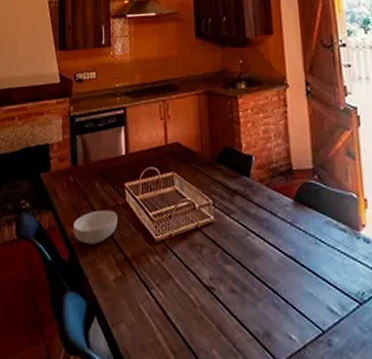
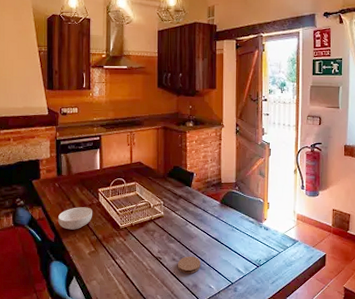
coaster: none [238,285,273,315] -> present [177,256,200,274]

